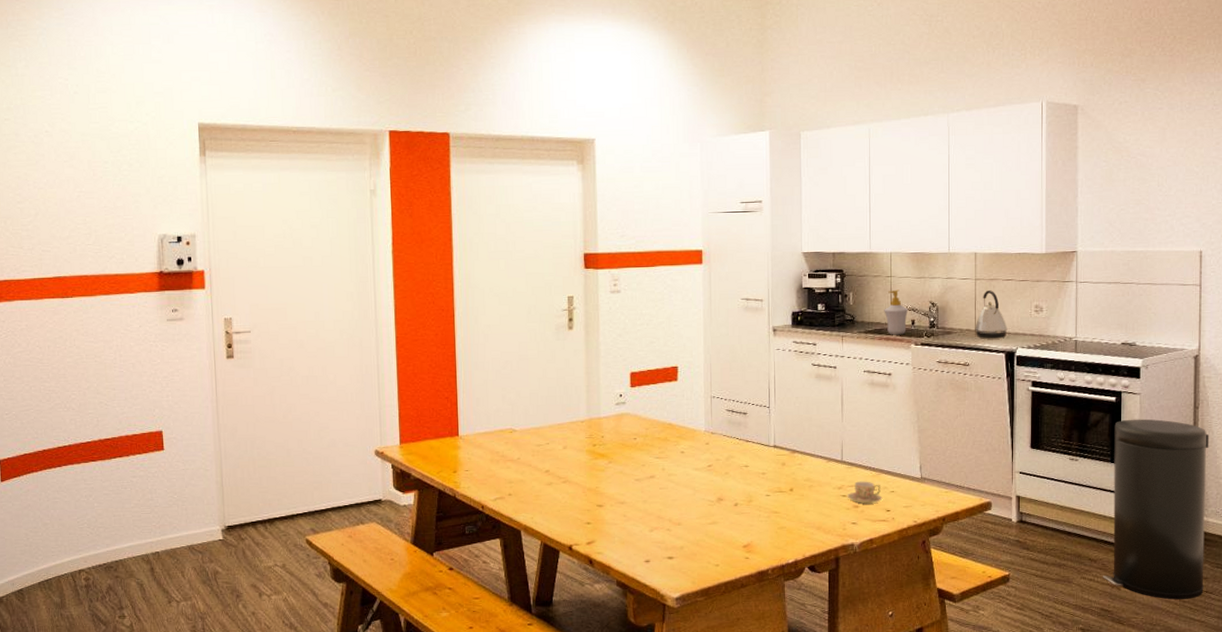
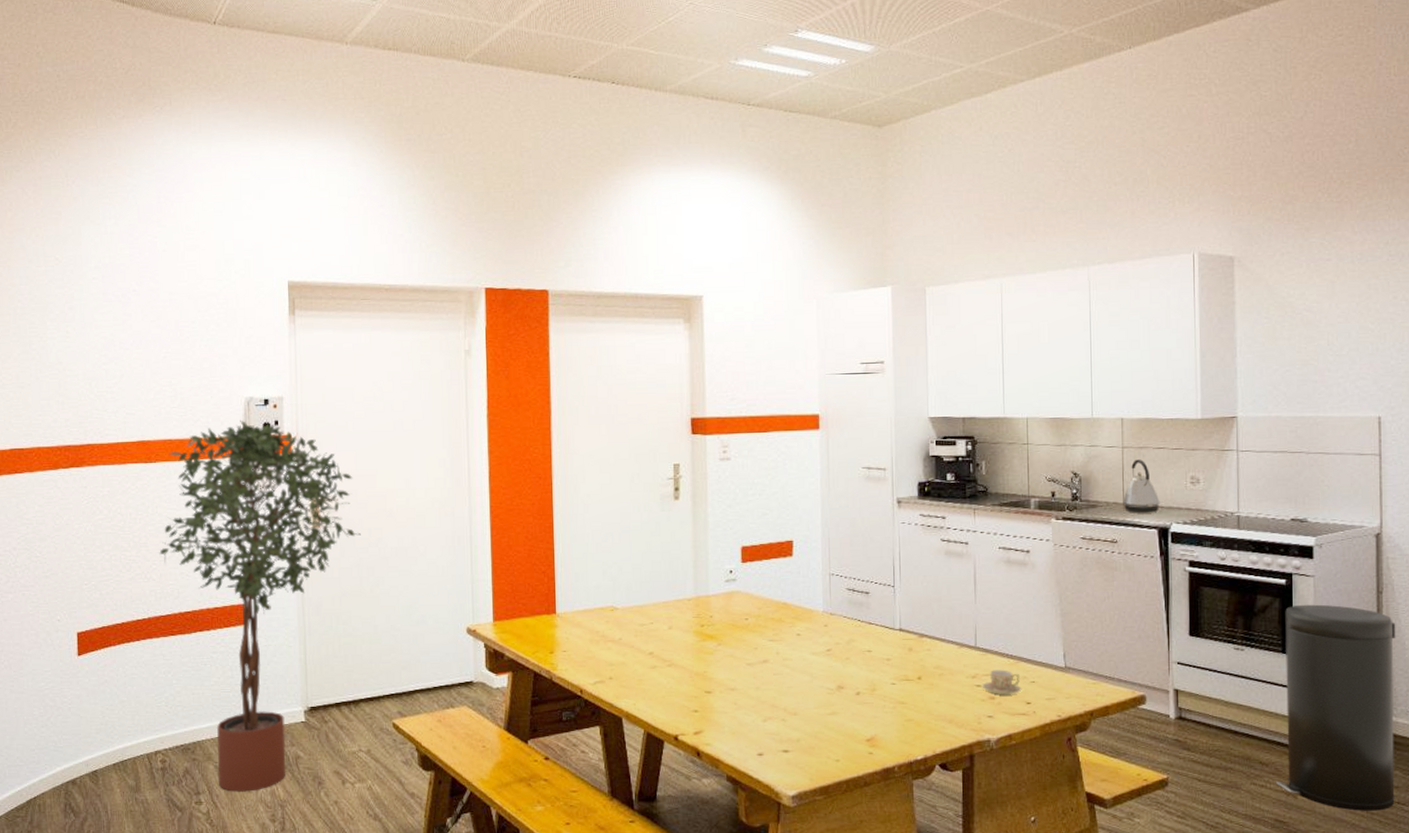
potted tree: none [78,256,273,606] -> present [159,420,361,792]
soap bottle: present [884,289,909,335] -> none [1020,458,1048,508]

